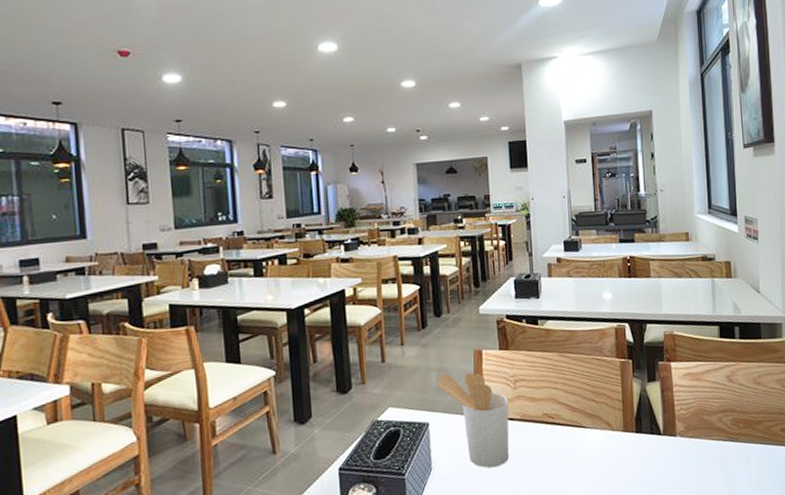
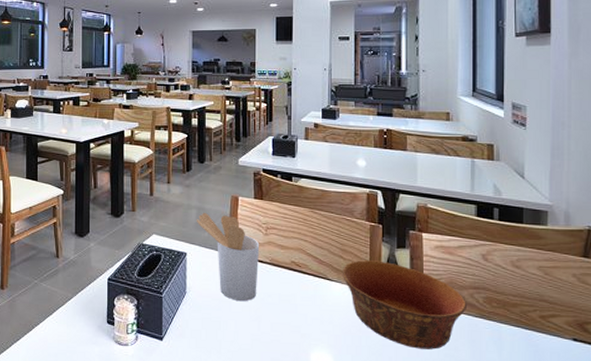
bowl: none [596,398,717,485] -> present [343,260,468,350]

